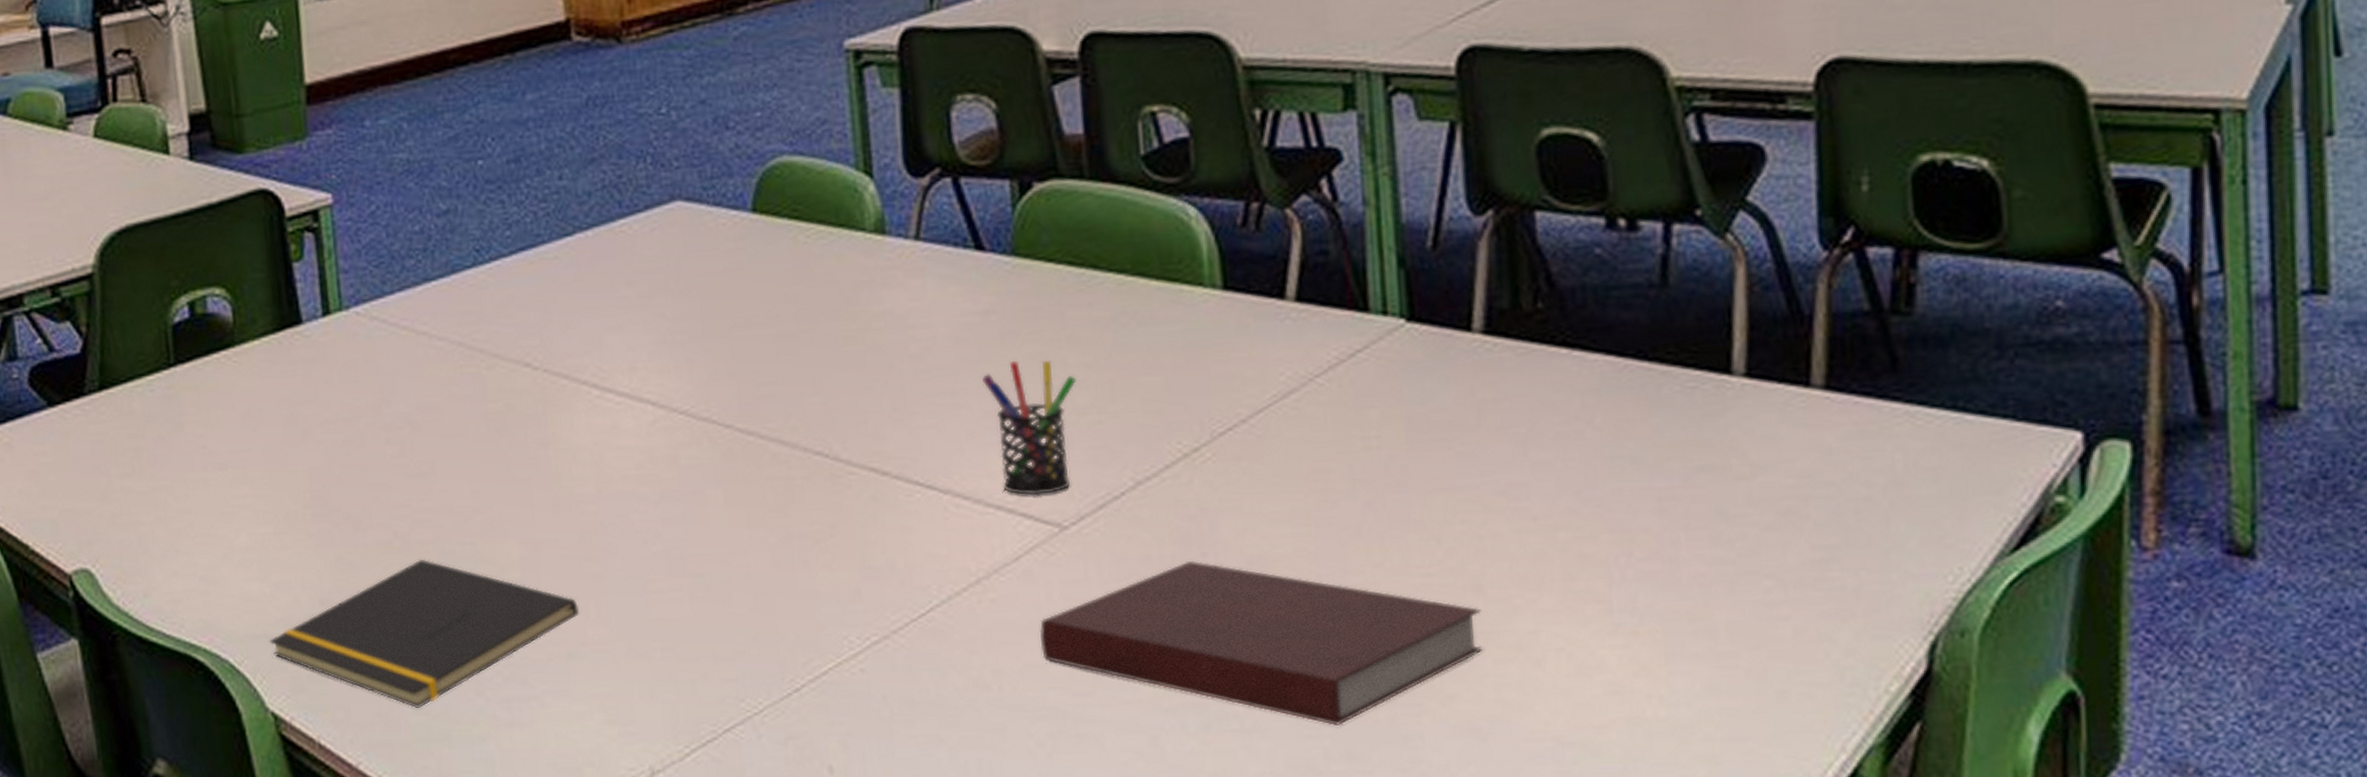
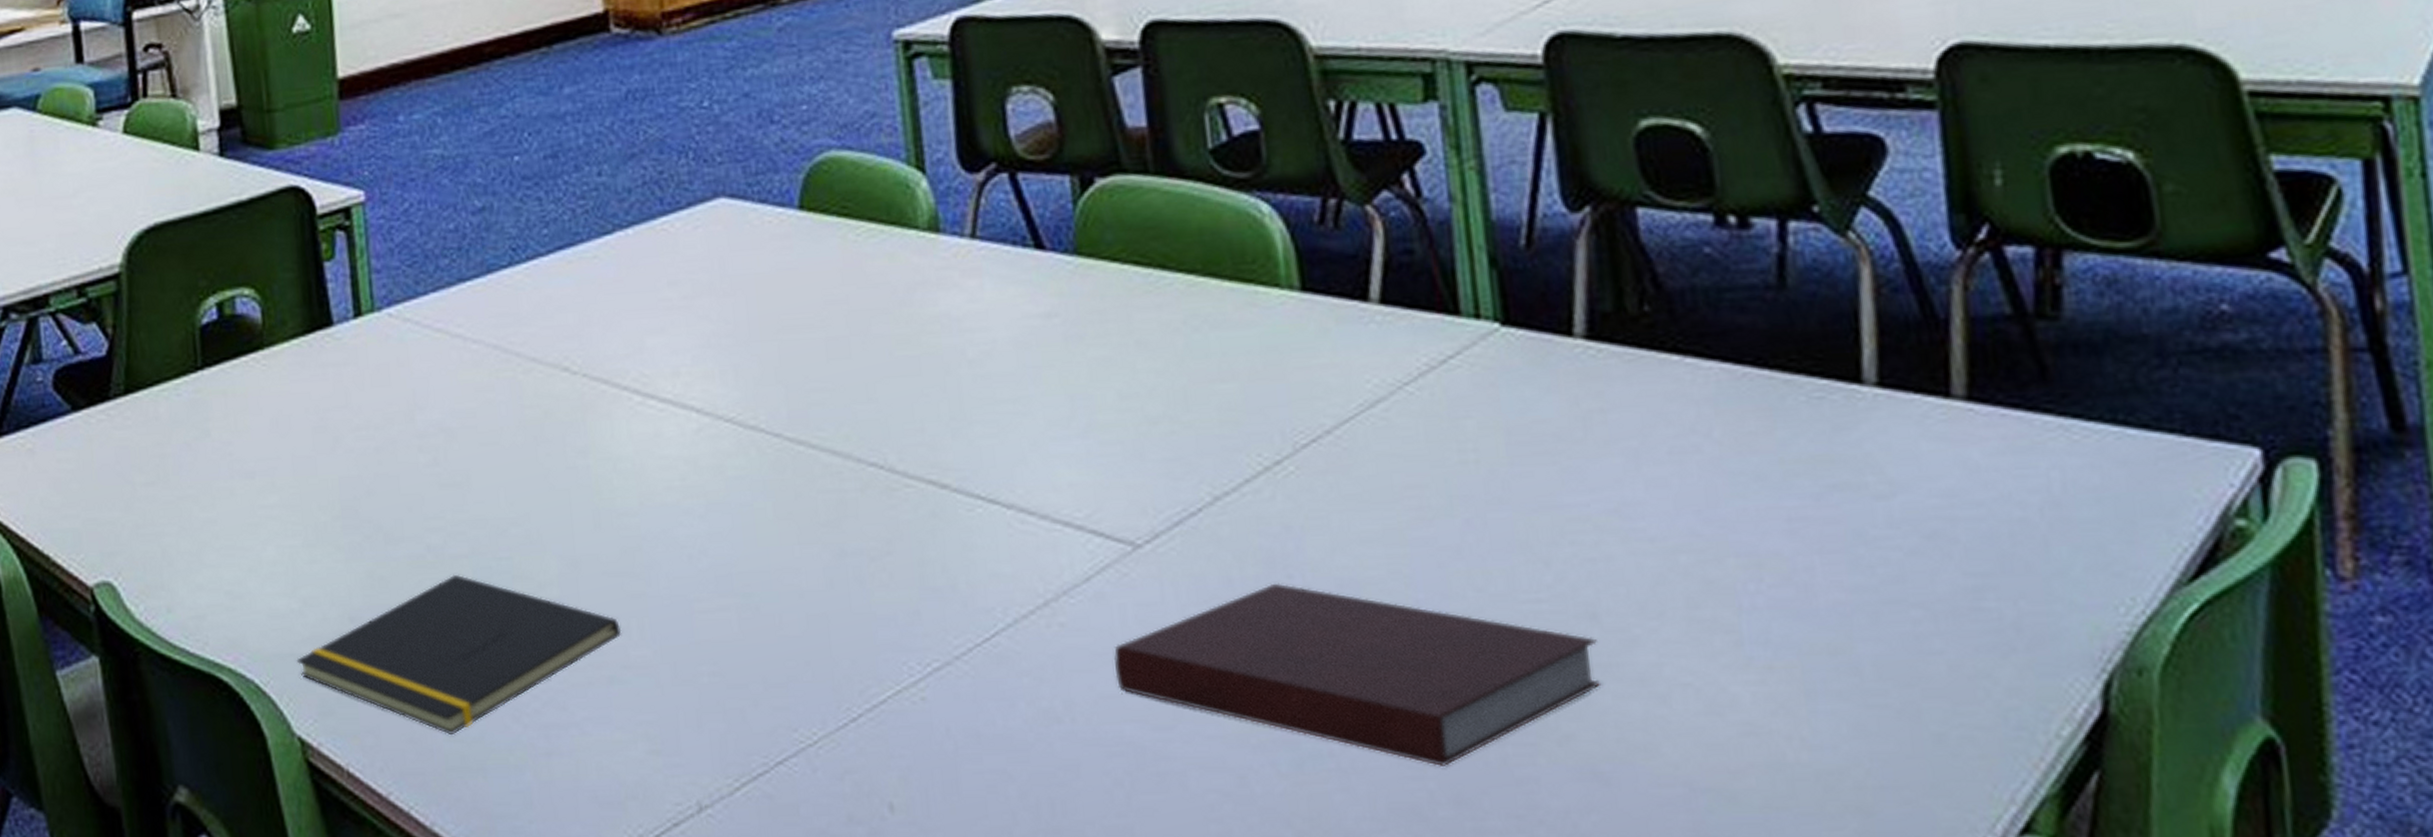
pen holder: present [982,360,1076,496] -> none [1045,366,1147,511]

